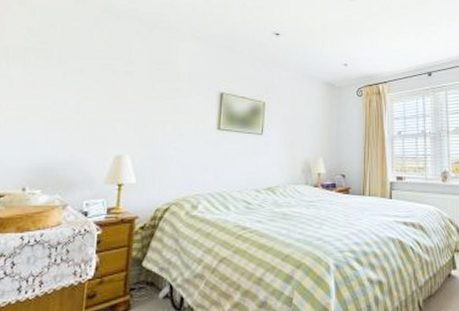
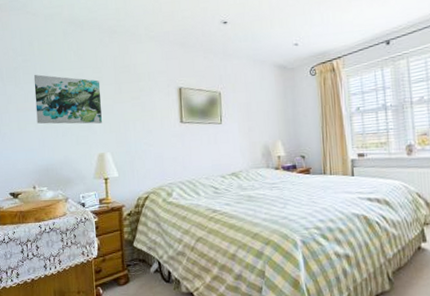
wall art: none [42,58,131,121] -> present [33,74,102,124]

